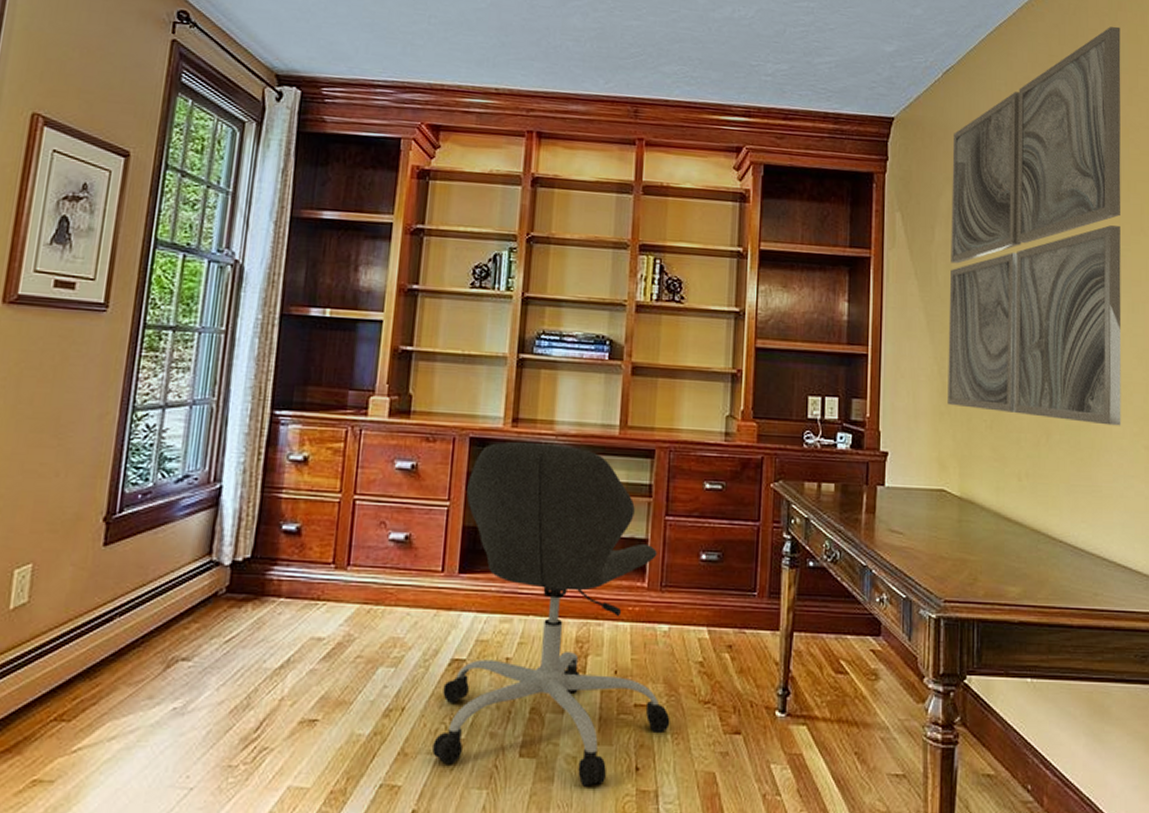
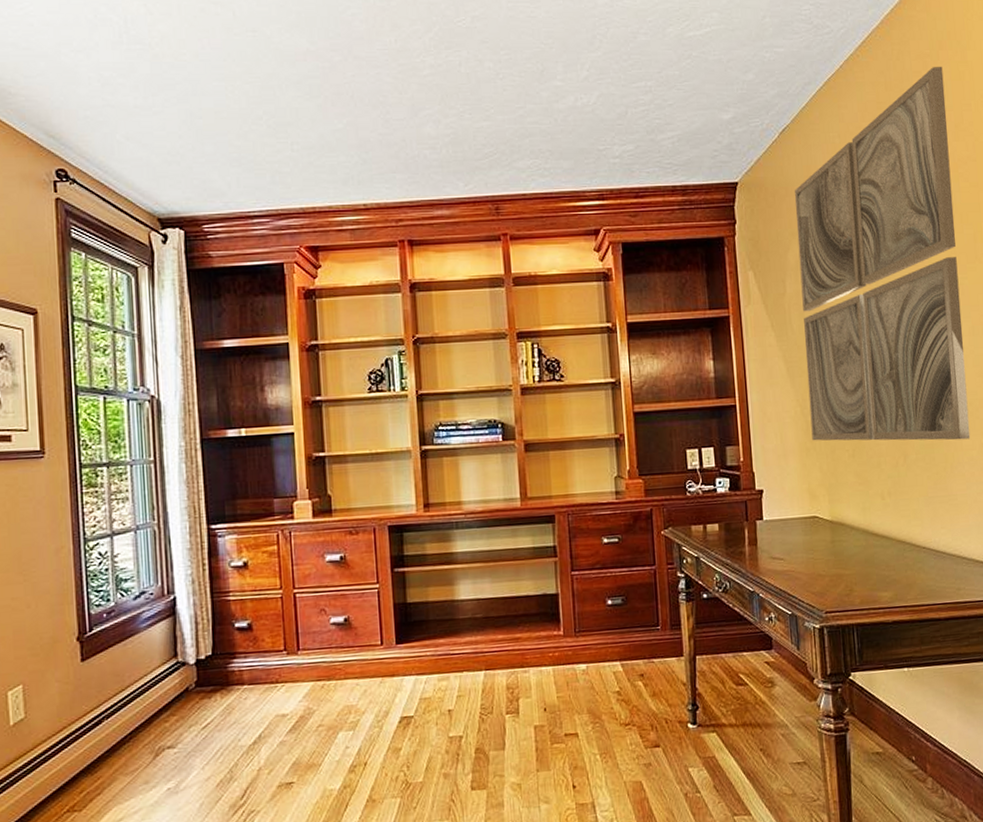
office chair: present [432,441,670,787] -> none [392,522,598,807]

